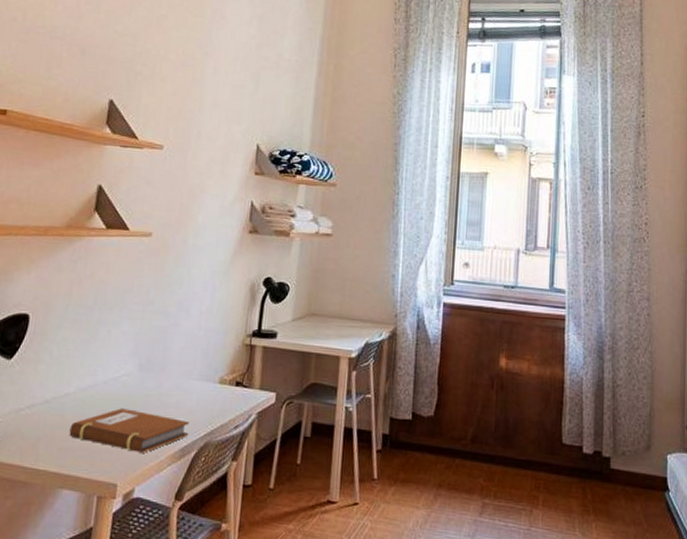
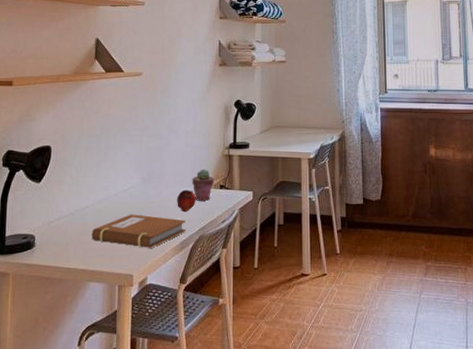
apple: none [180,383,205,412] -> present [177,189,196,213]
potted succulent: none [201,359,231,400] -> present [192,169,215,201]

